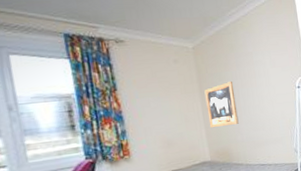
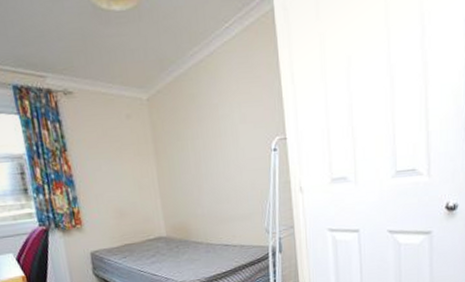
wall art: present [204,82,239,127] -> none [160,142,199,197]

